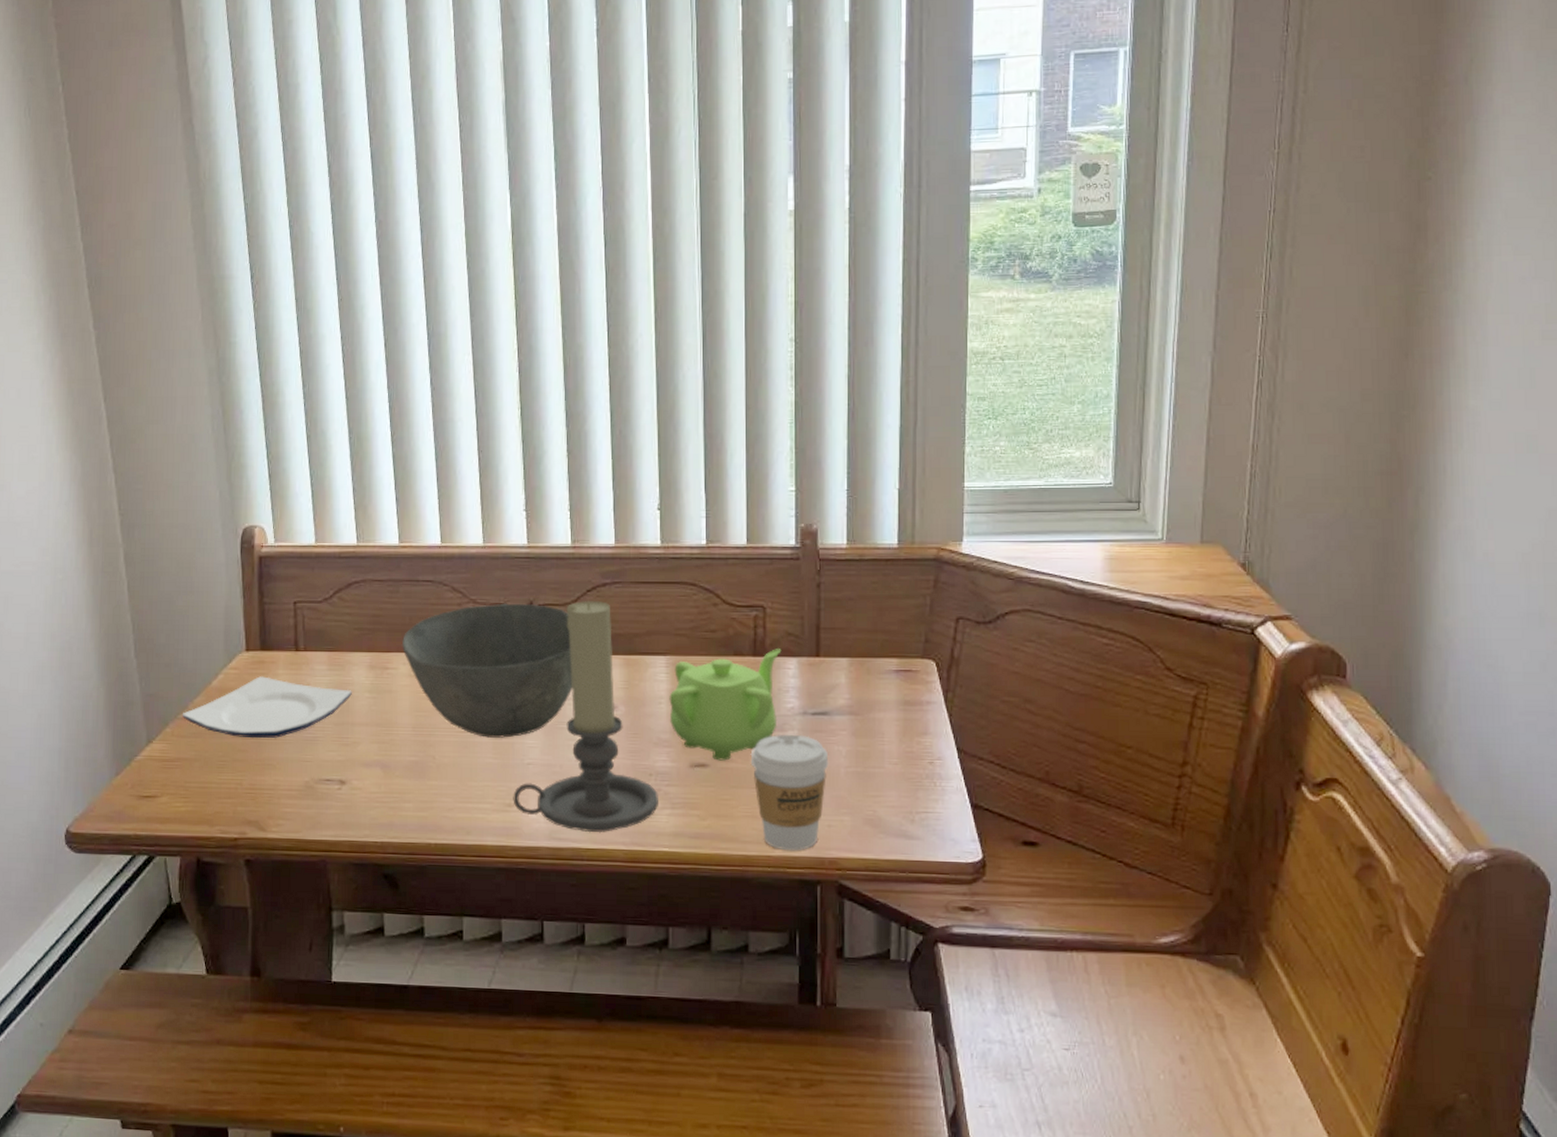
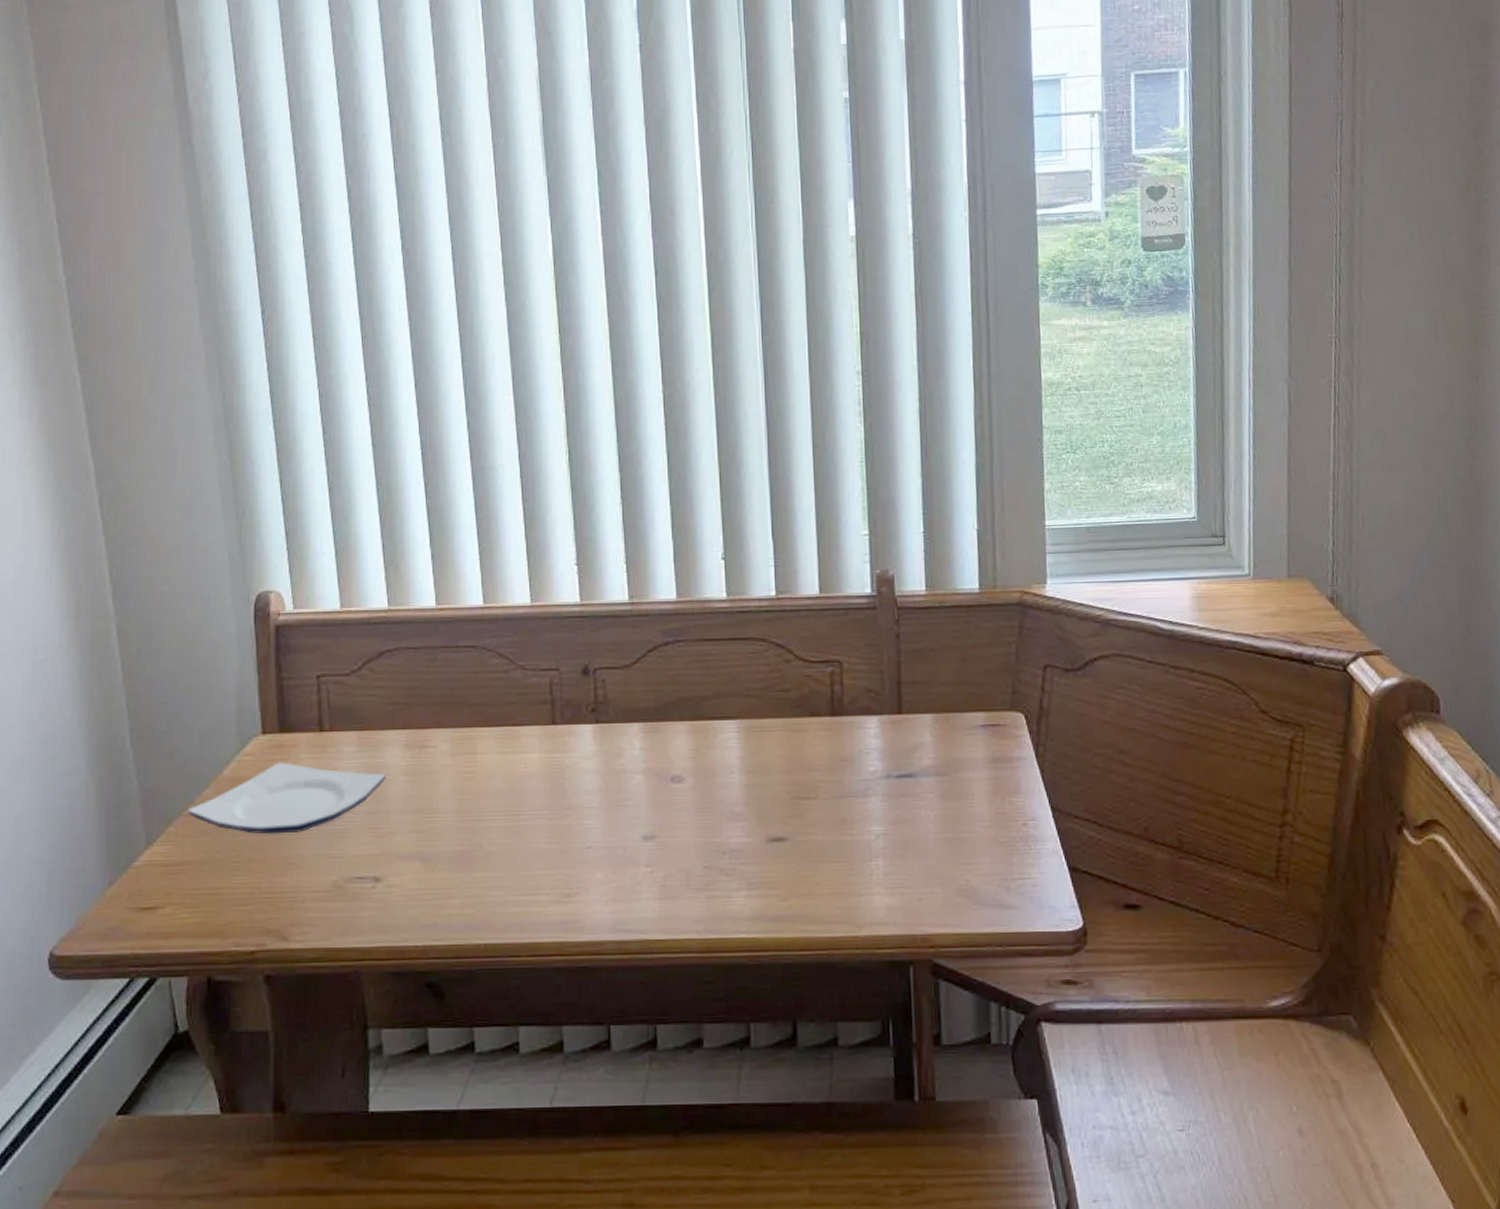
bowl: present [401,603,573,738] -> none [441,668,635,820]
candle holder: present [513,600,658,833] -> none [572,661,734,922]
teapot: present [669,649,782,761] -> none [741,707,861,833]
coffee cup: present [750,734,829,851] -> none [832,800,917,930]

